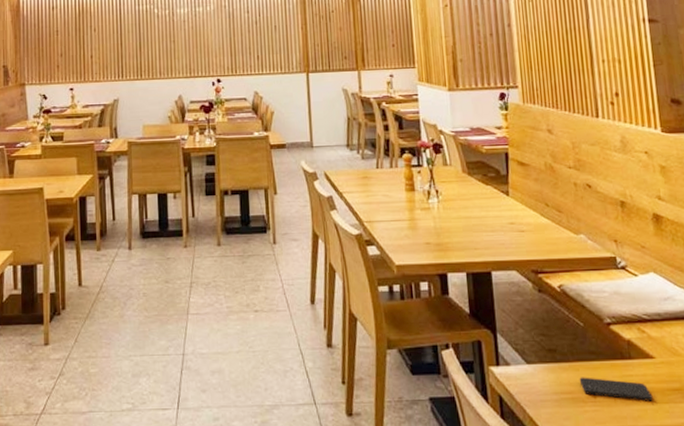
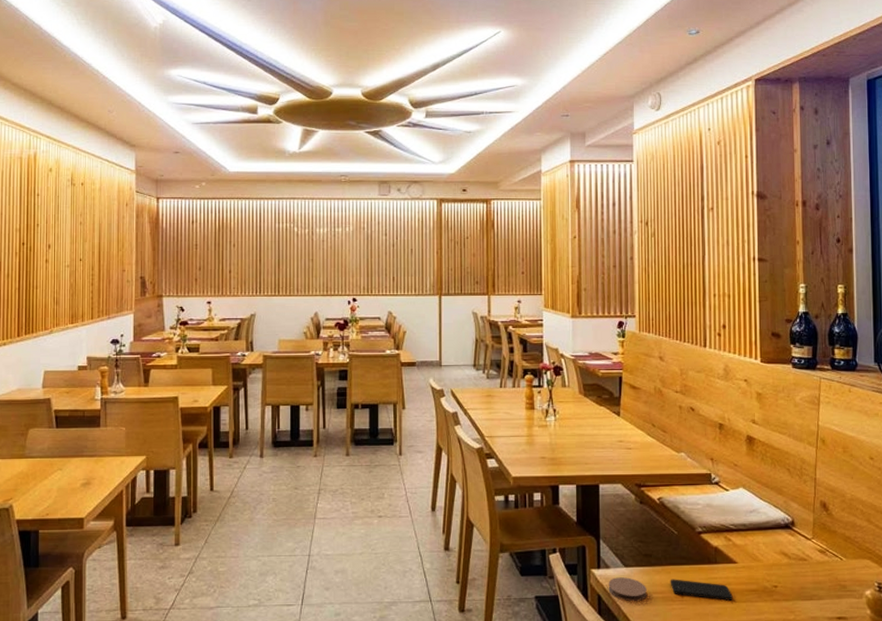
coaster: none [509,375,554,404] -> present [608,577,647,602]

